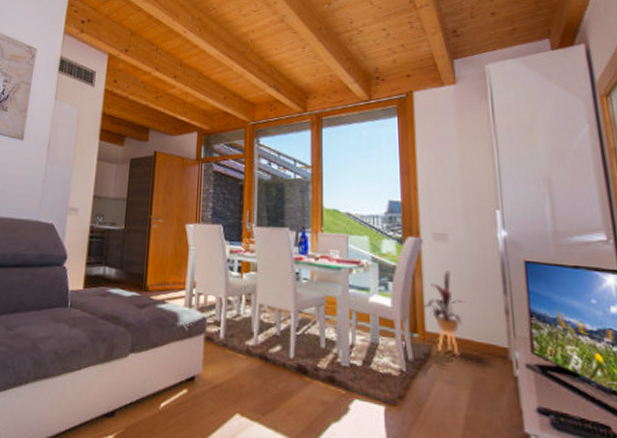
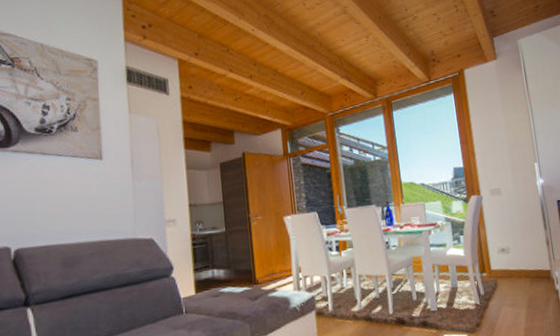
house plant: present [416,271,466,356] -> none [483,218,518,284]

